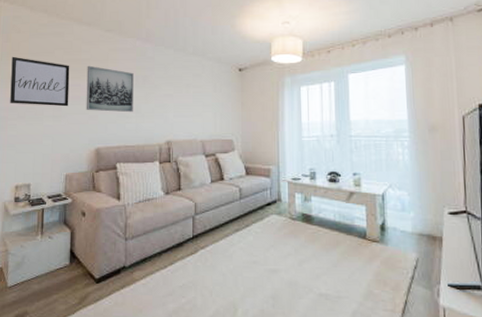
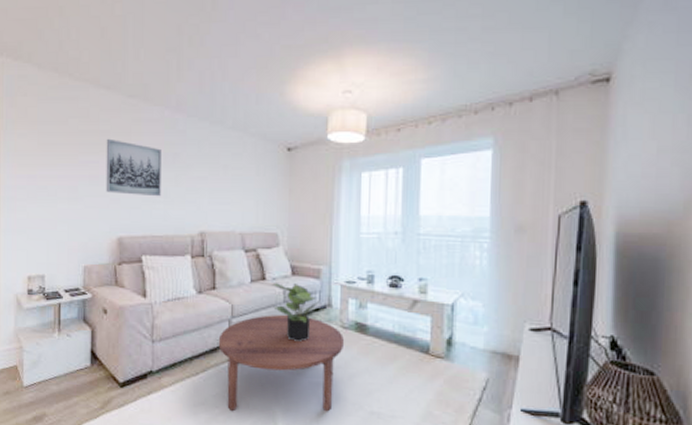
wall art: present [10,56,70,107] -> none [18,125,86,187]
coffee table: none [184,209,294,301] -> present [218,314,345,412]
potted plant: none [229,182,271,233] -> present [272,283,320,341]

